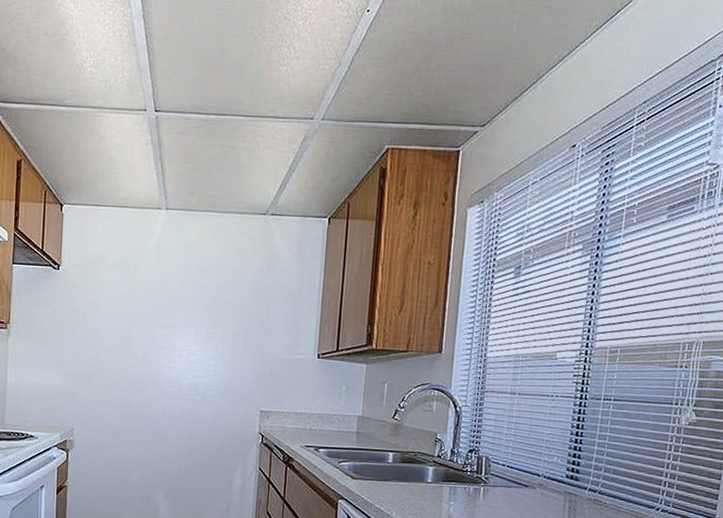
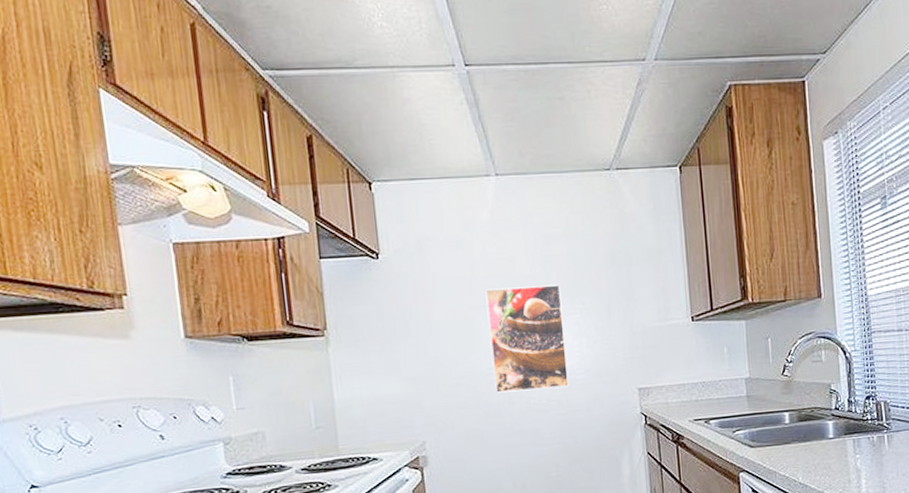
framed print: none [137,306,206,401] -> present [485,284,569,393]

